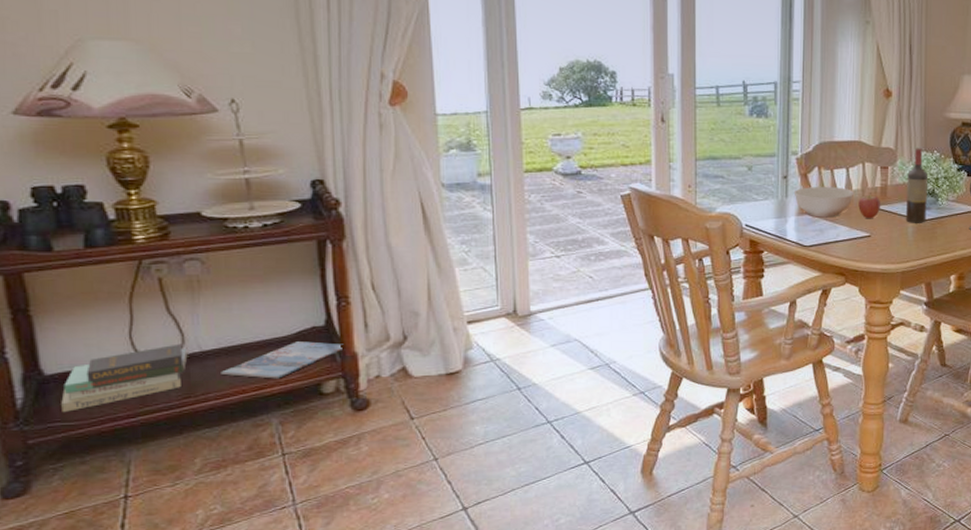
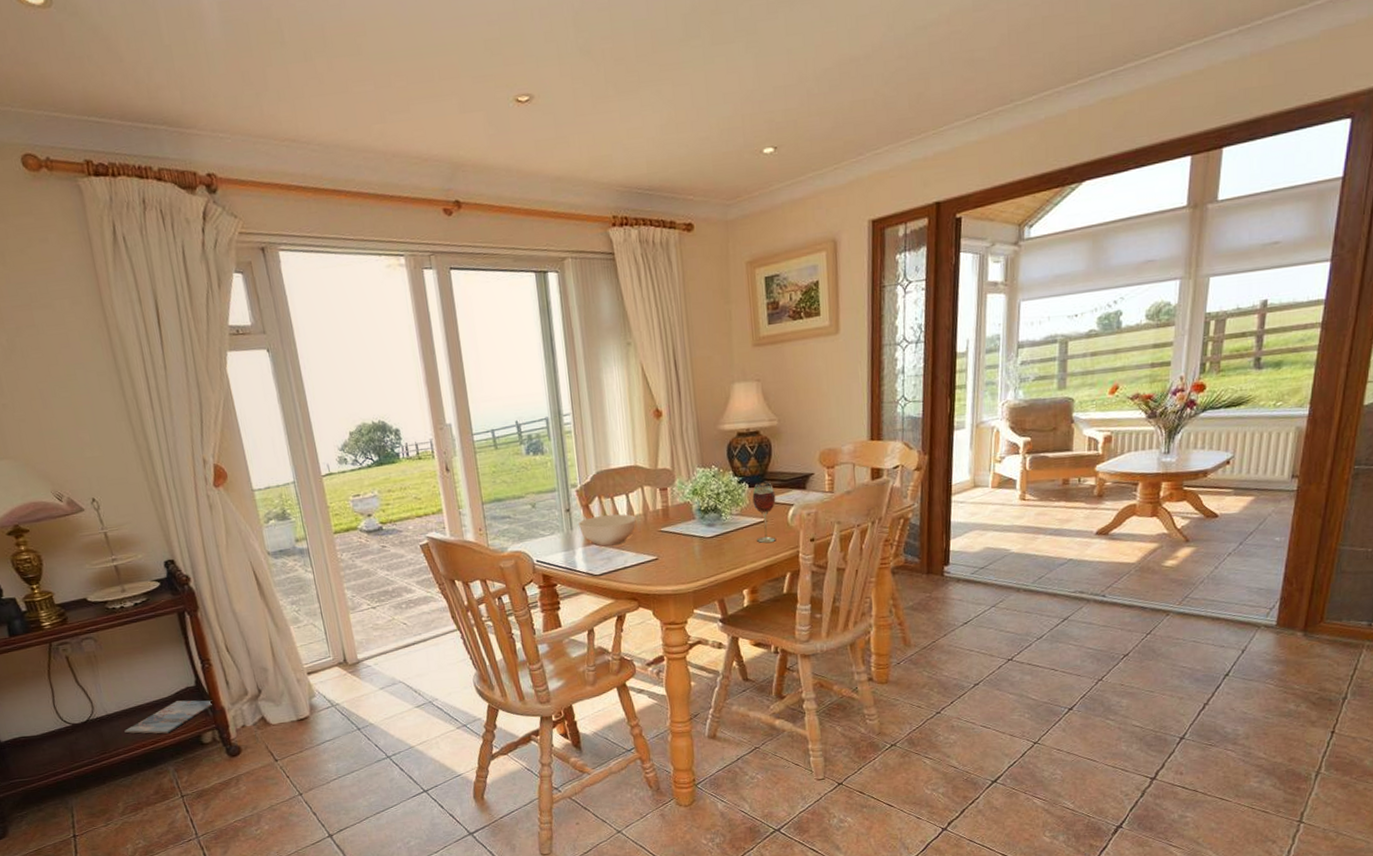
books: present [61,343,188,413] -> none [15,709,99,772]
fruit: present [858,193,881,219] -> none [642,516,665,543]
wine bottle: present [905,148,929,223] -> none [687,465,712,542]

